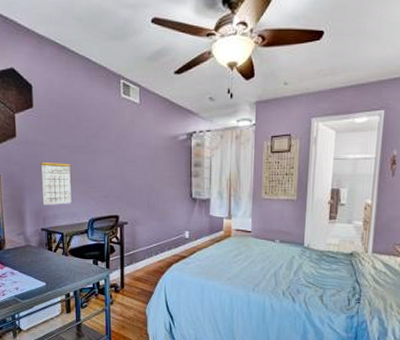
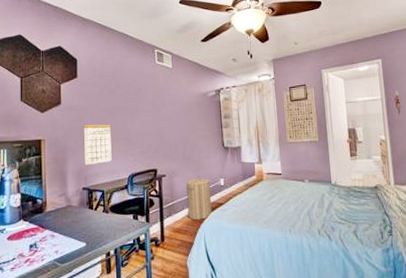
laundry hamper: none [149,226,174,271] -> present [186,175,212,221]

